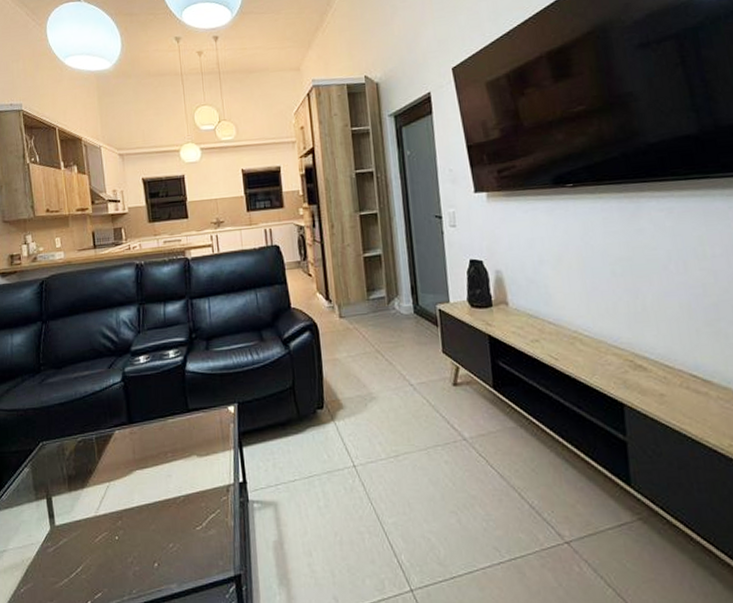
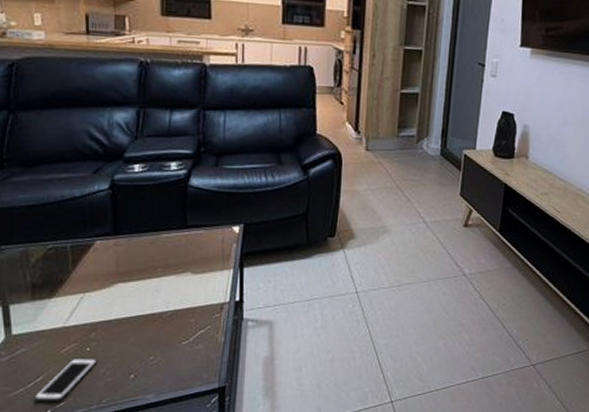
cell phone: none [76,548,126,592] -> present [34,359,98,401]

